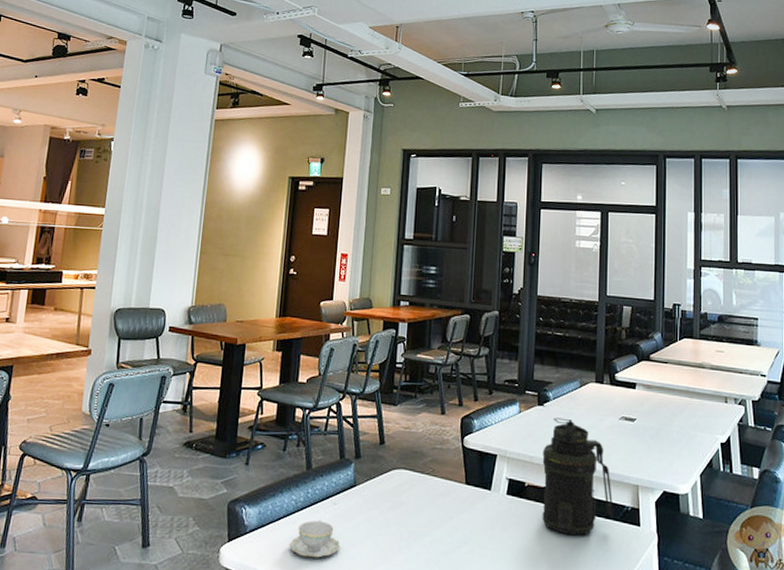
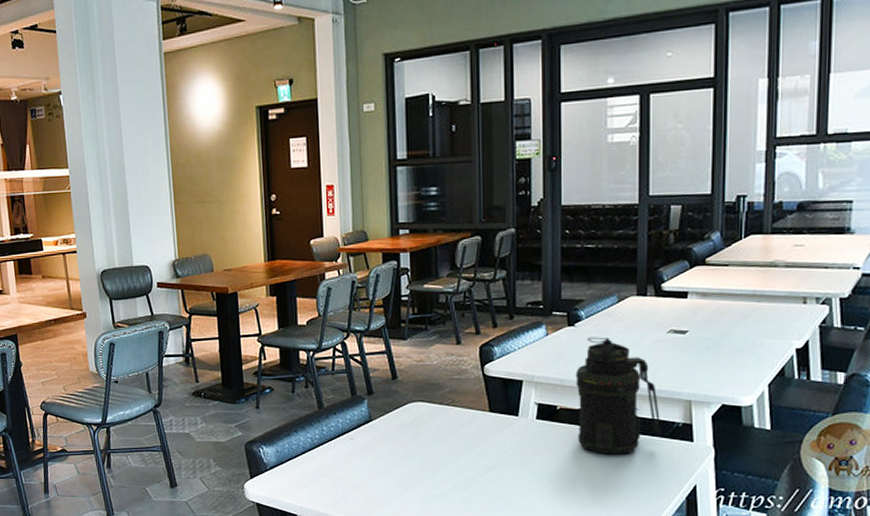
teacup: present [289,520,340,558] -> none [311,454,361,489]

